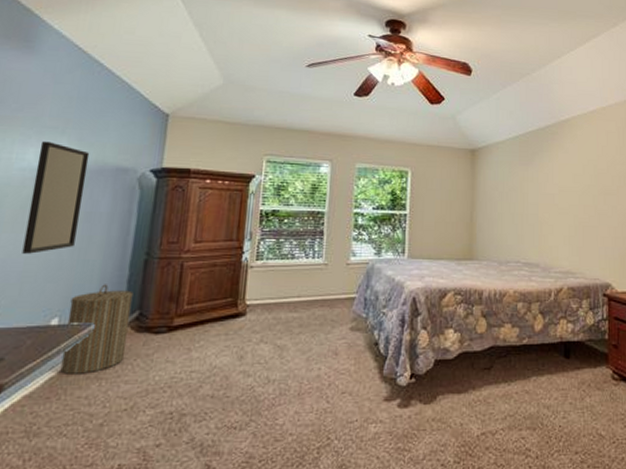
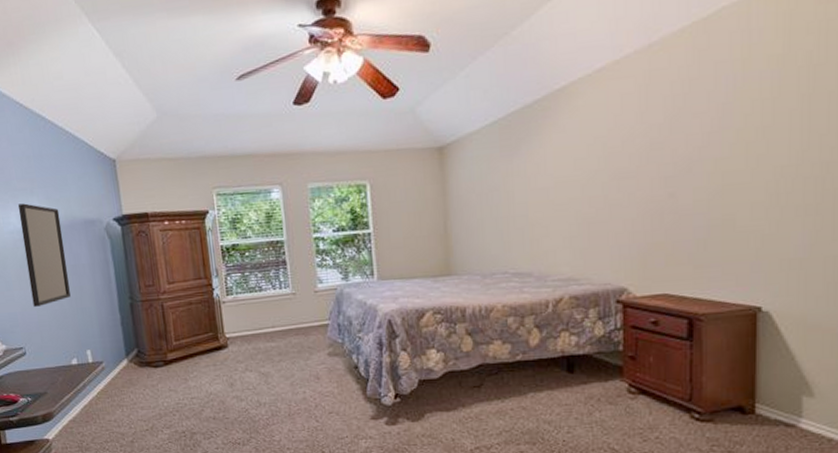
laundry hamper: present [60,284,133,374] -> none [81,327,136,403]

